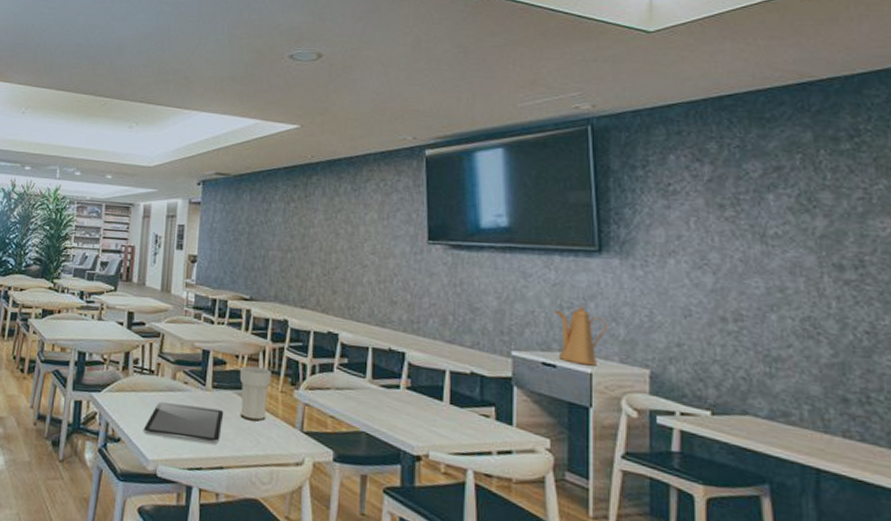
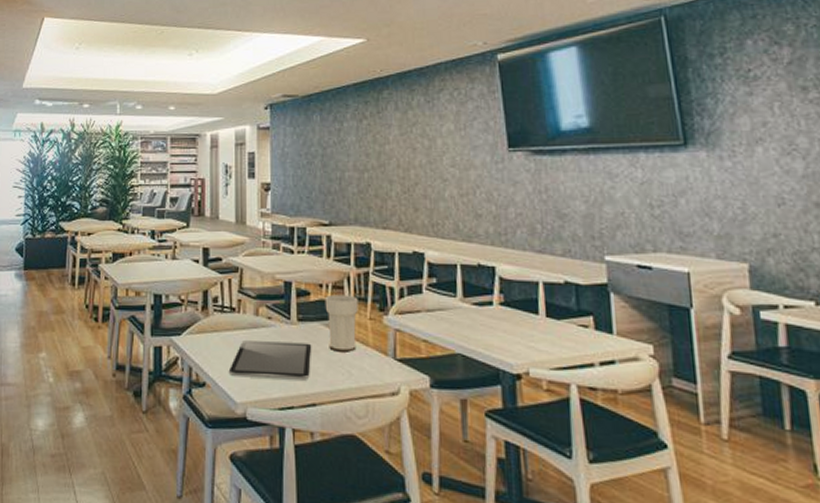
coffee pot: present [554,306,608,366] -> none [645,204,701,264]

